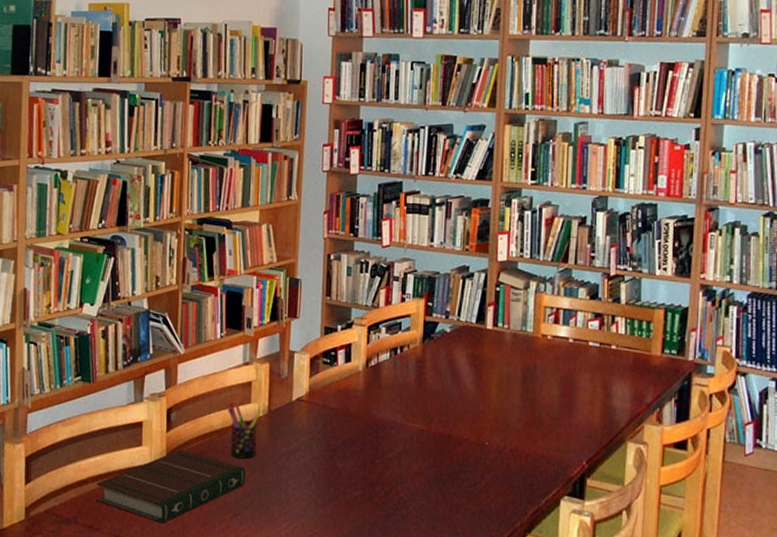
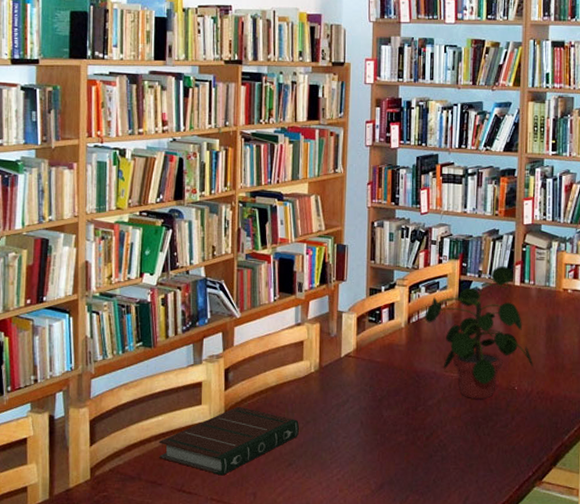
pen holder: present [227,402,262,459] -> none [281,360,313,412]
potted plant: none [385,307,507,454] -> present [424,266,534,399]

